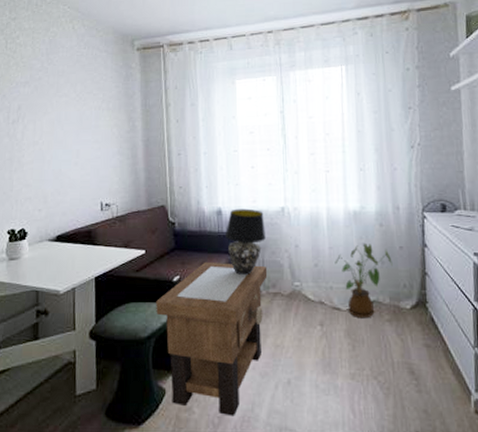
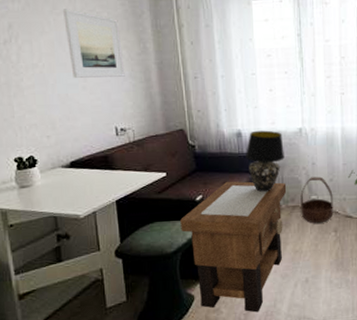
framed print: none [65,91,114,154] -> present [63,9,125,78]
basket: none [282,261,319,314] -> present [300,176,334,224]

